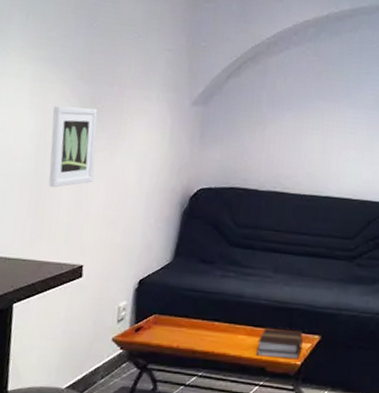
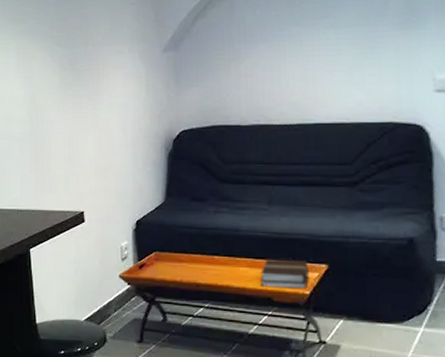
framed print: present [48,105,98,187] -> none [39,69,82,144]

